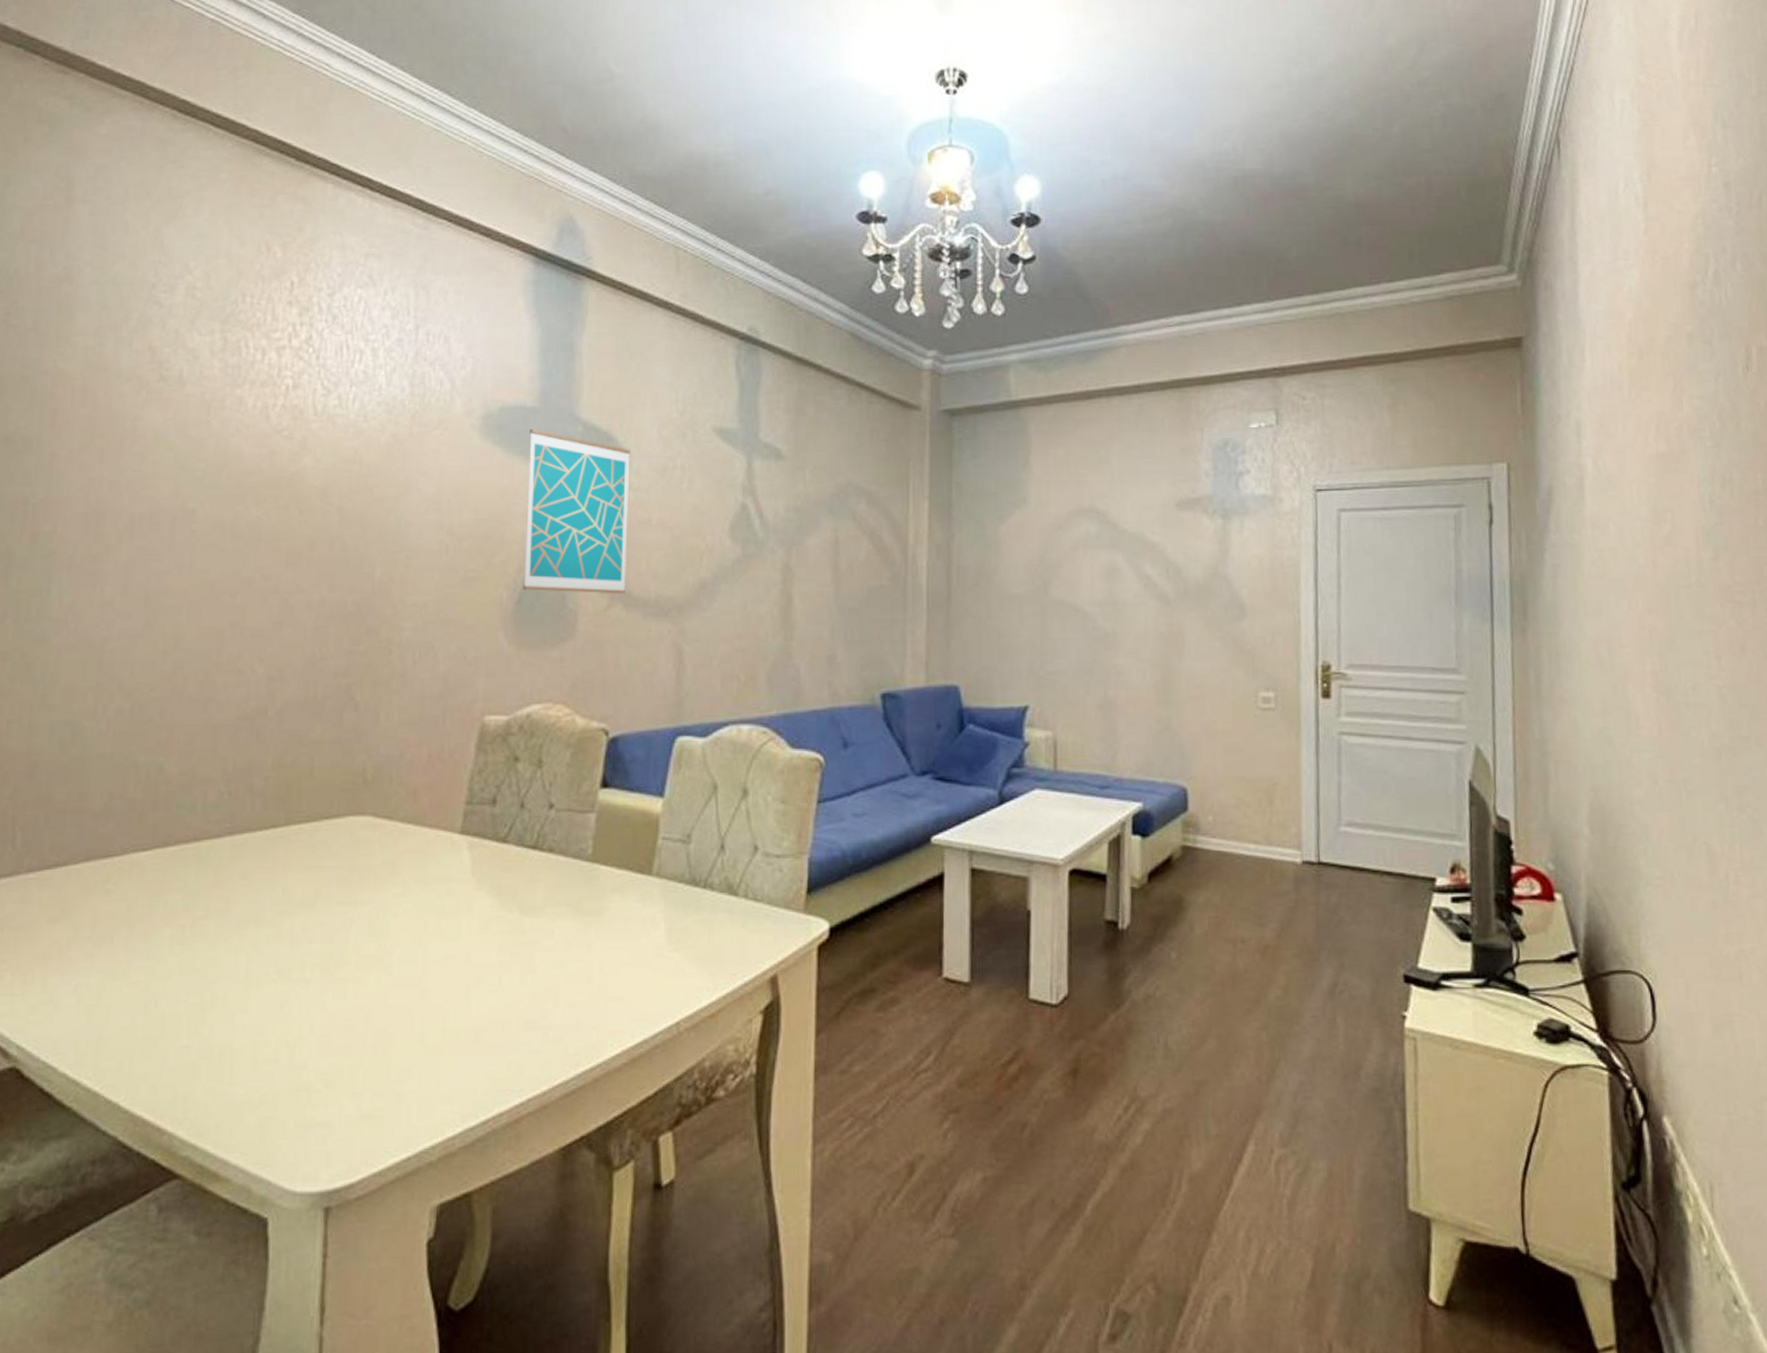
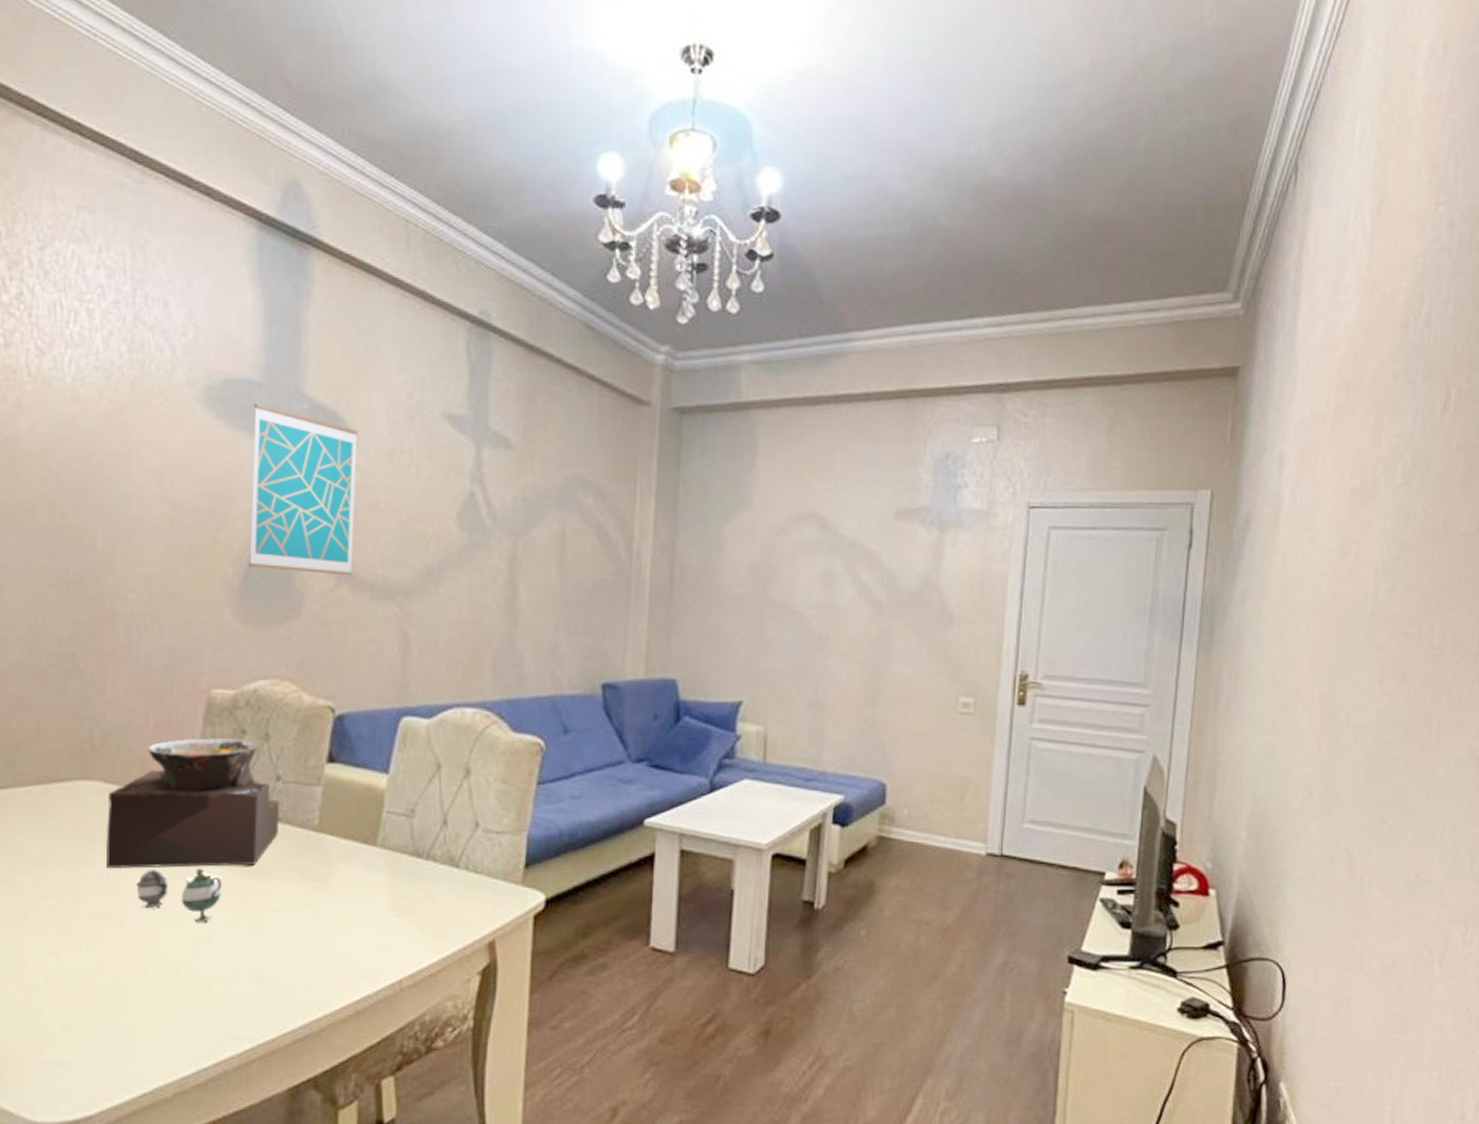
soup: none [376,765,553,908] -> present [106,737,280,868]
teapot: none [405,905,493,964] -> present [136,868,222,922]

